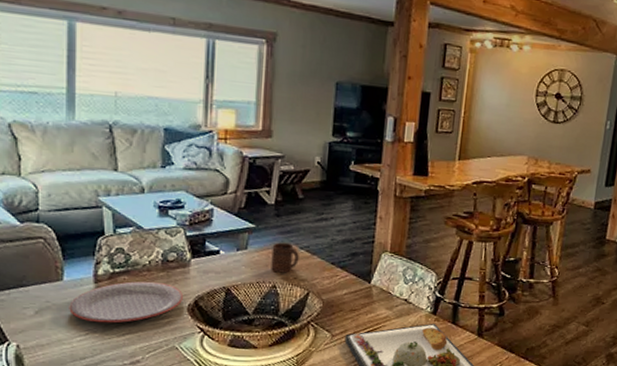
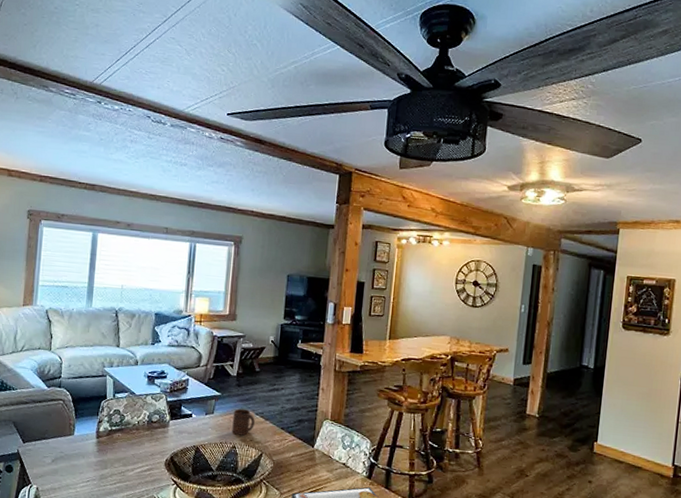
plate: present [69,281,184,323] -> none [76,438,163,473]

